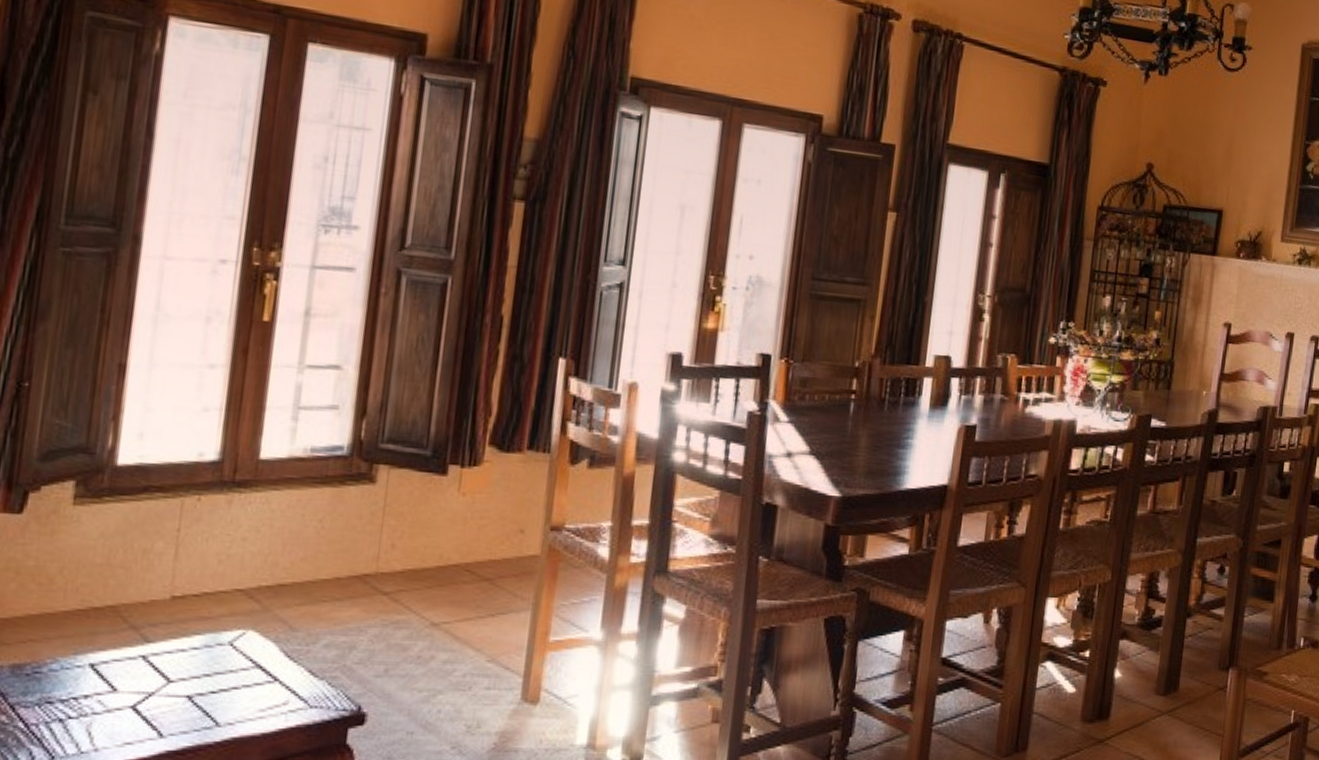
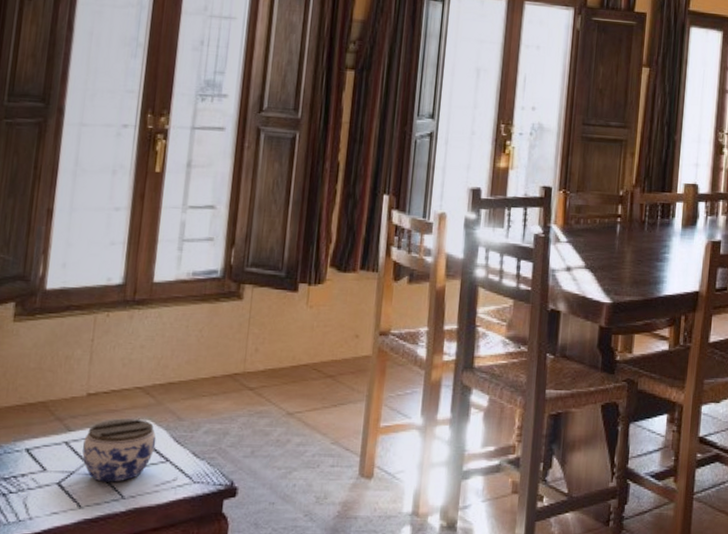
jar: none [164,628,262,706] -> present [82,419,157,482]

